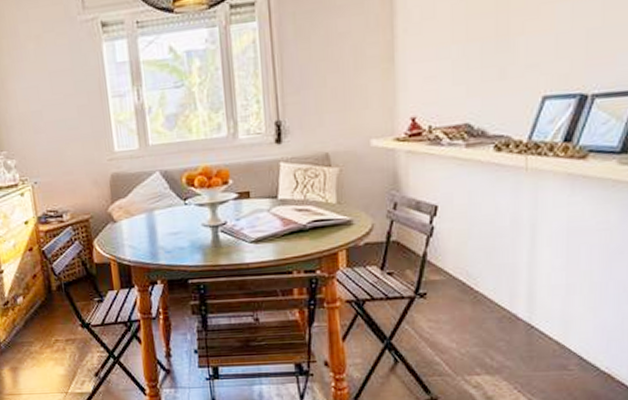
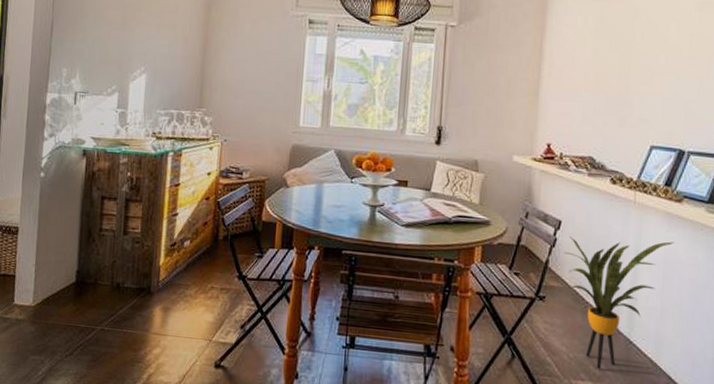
house plant: none [444,207,580,360] -> present [564,237,675,369]

